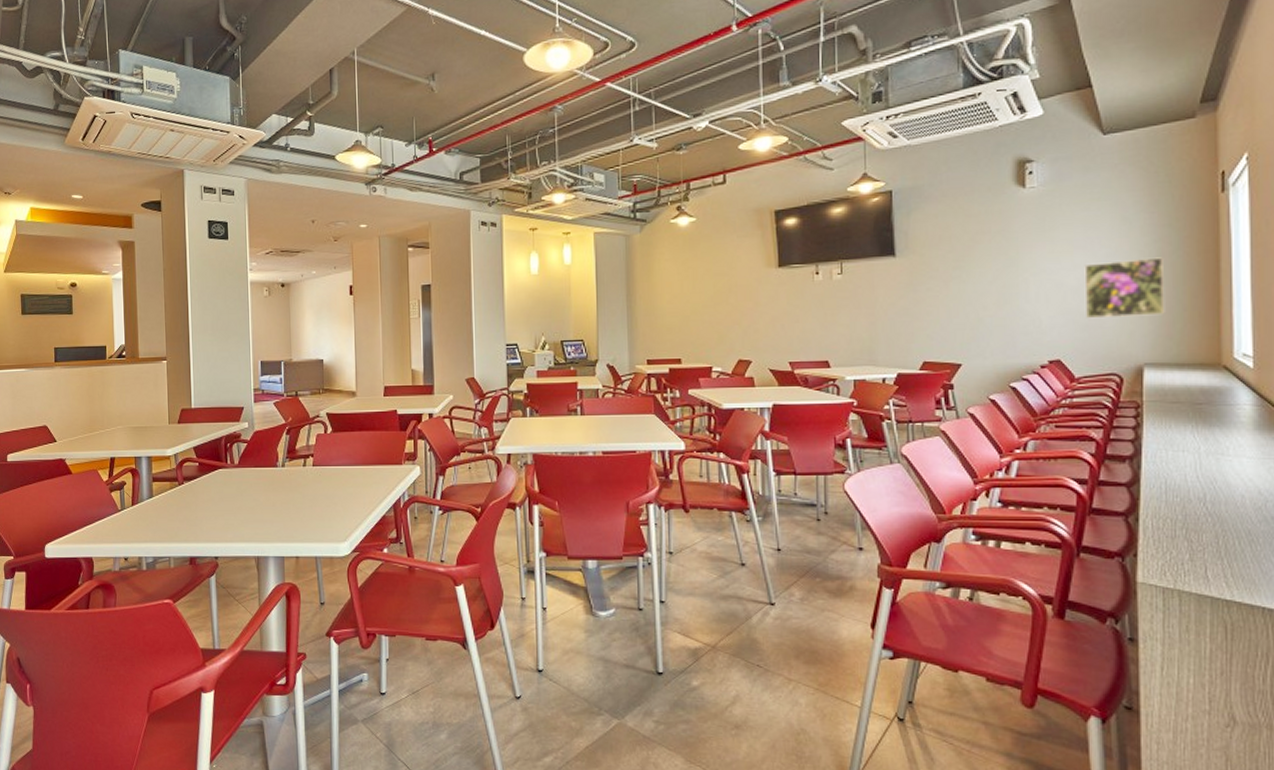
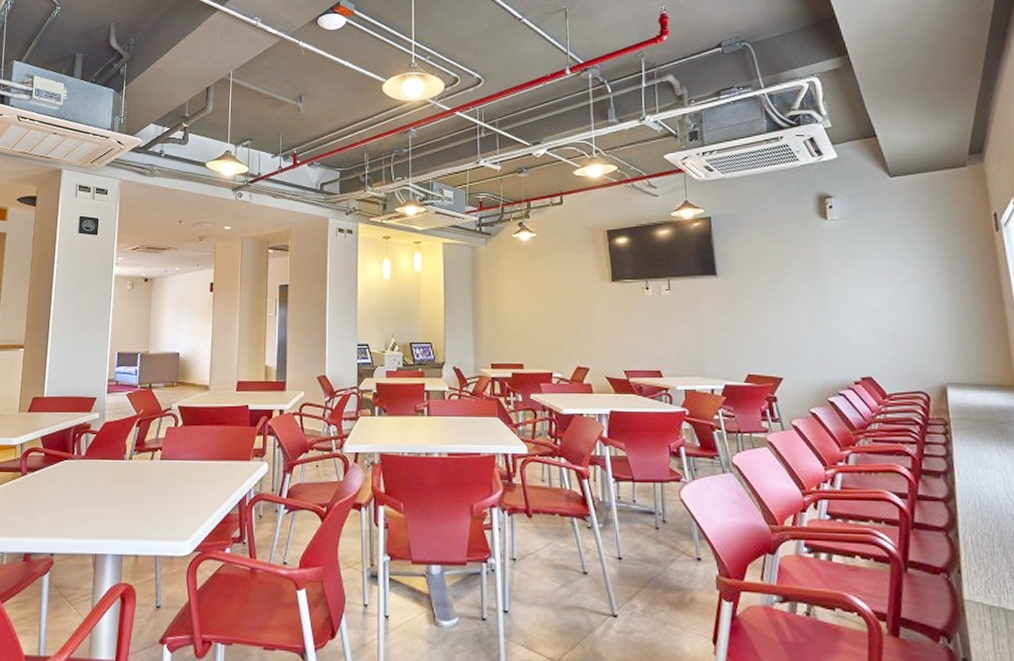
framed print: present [1084,257,1166,318] -> none [885,286,961,339]

